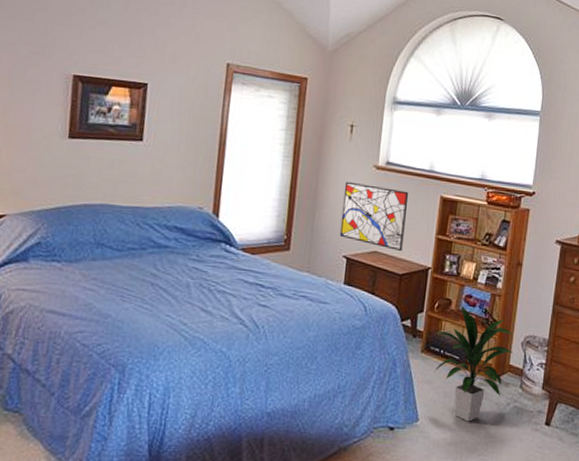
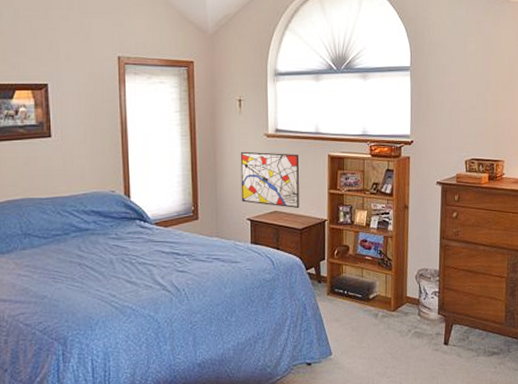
indoor plant: present [434,305,514,422] -> none [339,249,409,350]

